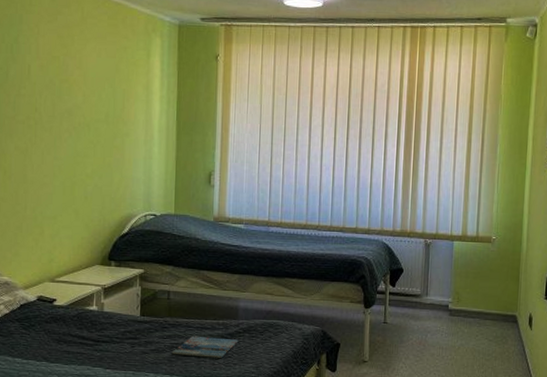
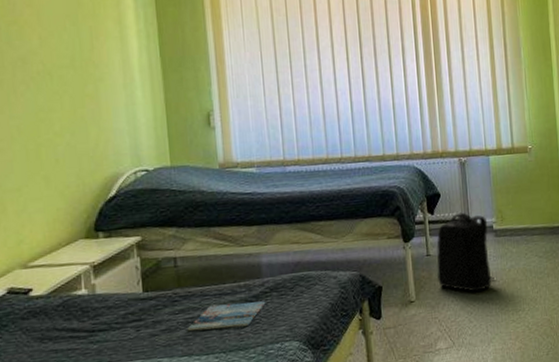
backpack: none [391,289,444,362] -> present [437,212,495,292]

